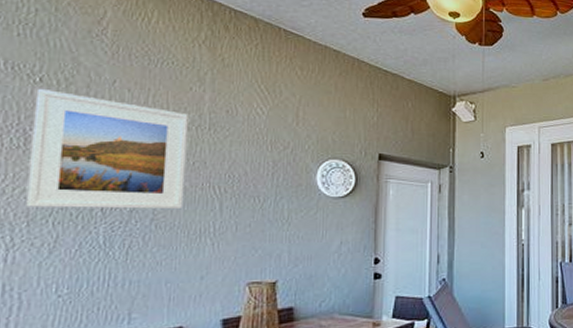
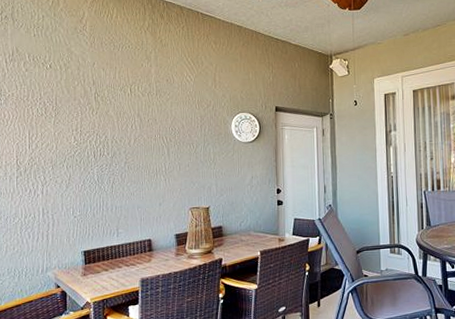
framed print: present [26,88,188,210] -> none [48,72,144,157]

